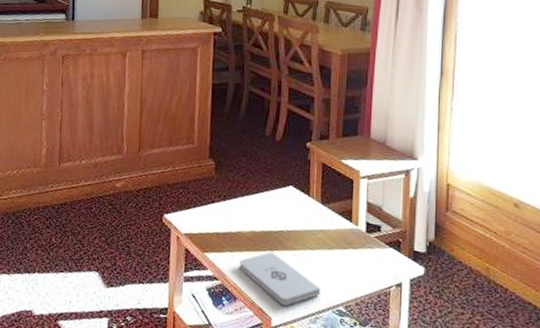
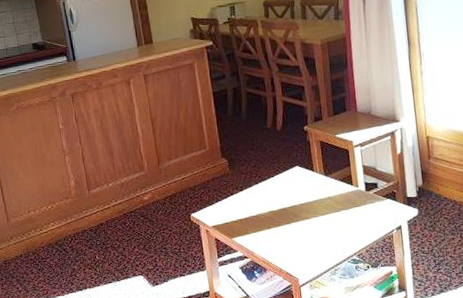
notepad: present [239,251,321,306] -> none [263,224,336,266]

